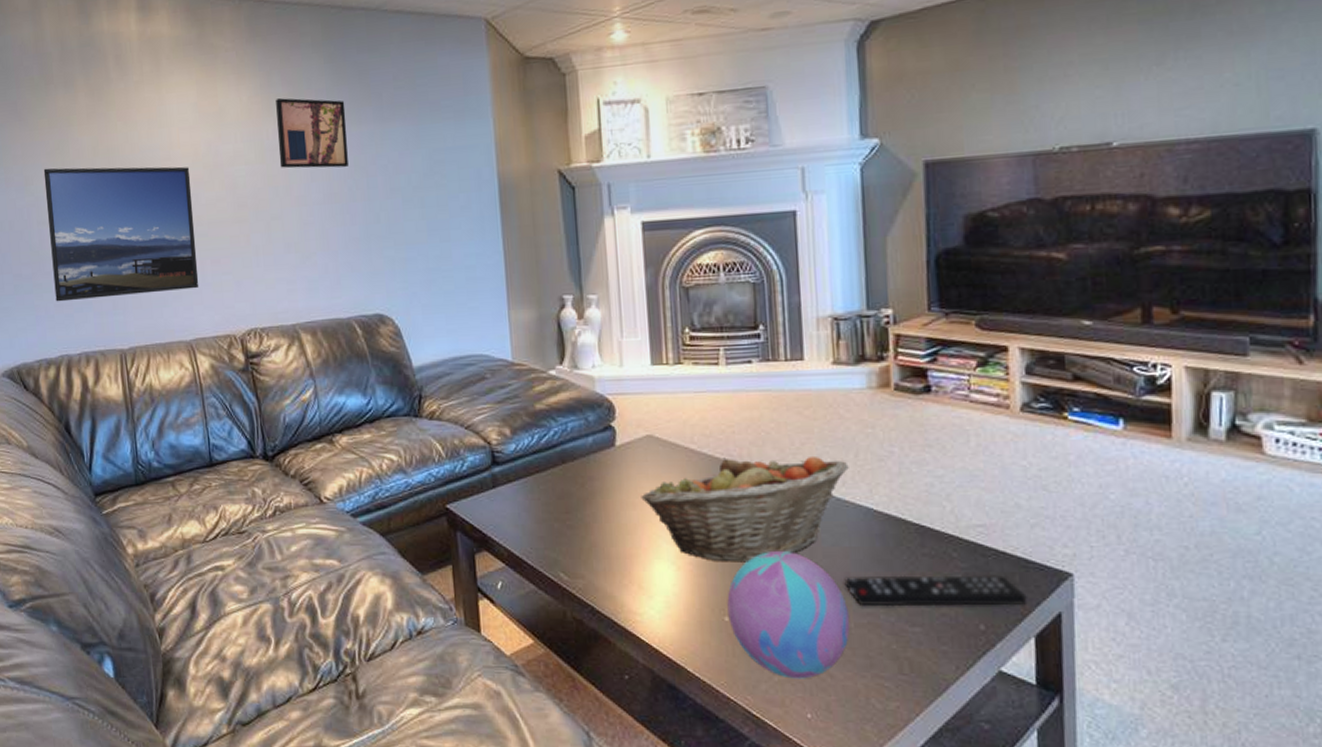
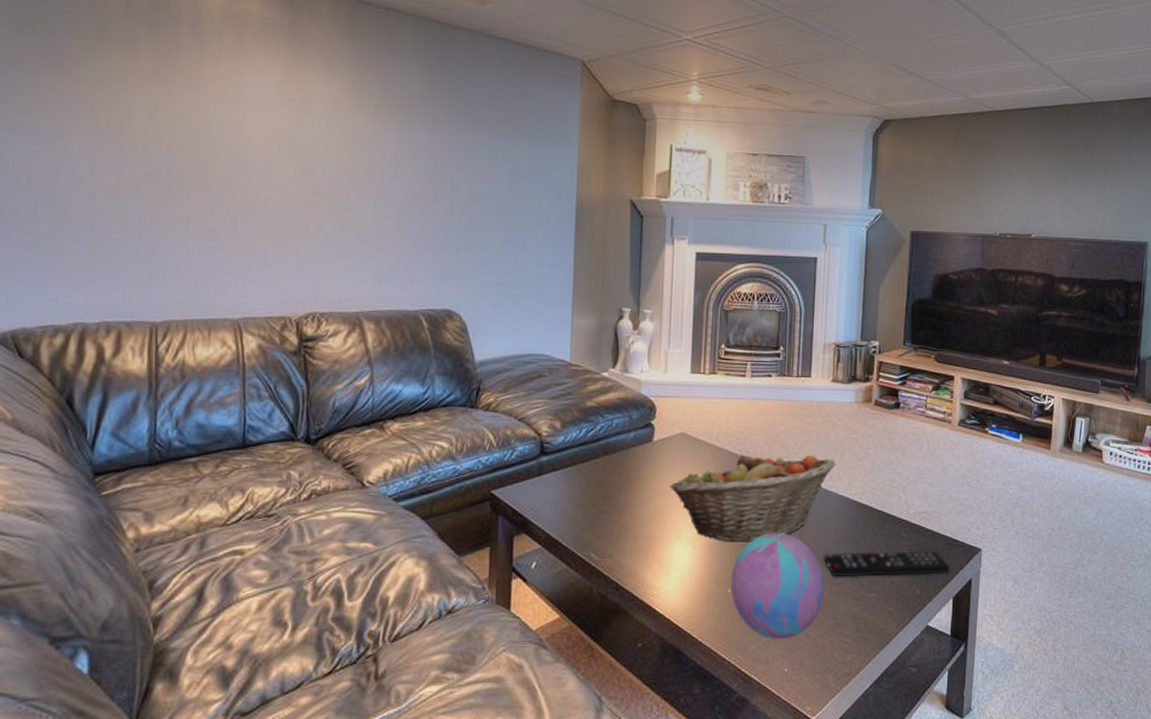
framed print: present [43,166,199,302] -> none [76,124,263,268]
wall art: present [276,98,348,169] -> none [363,96,439,170]

